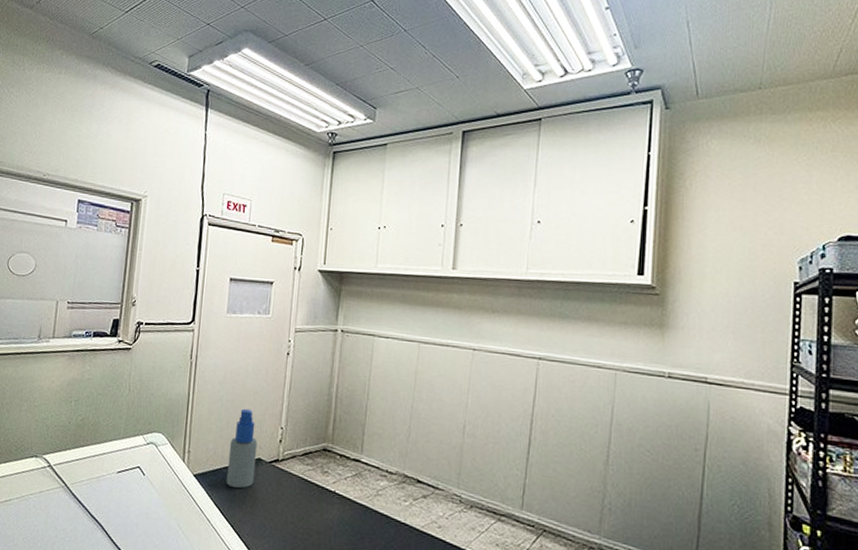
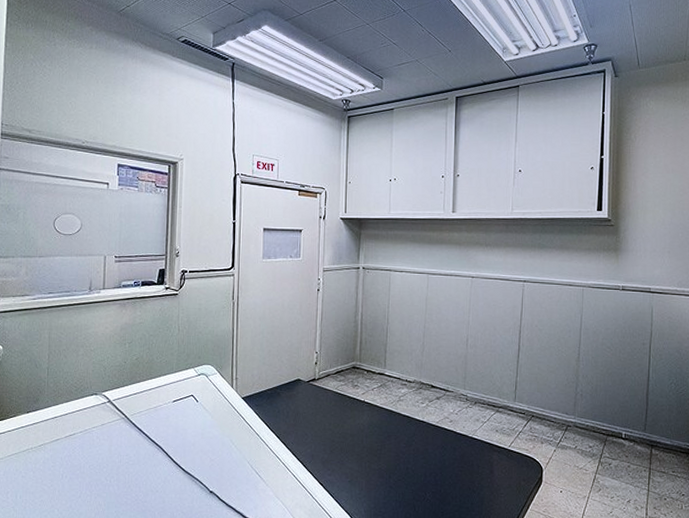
spray bottle: present [226,408,258,489] -> none [271,338,296,406]

